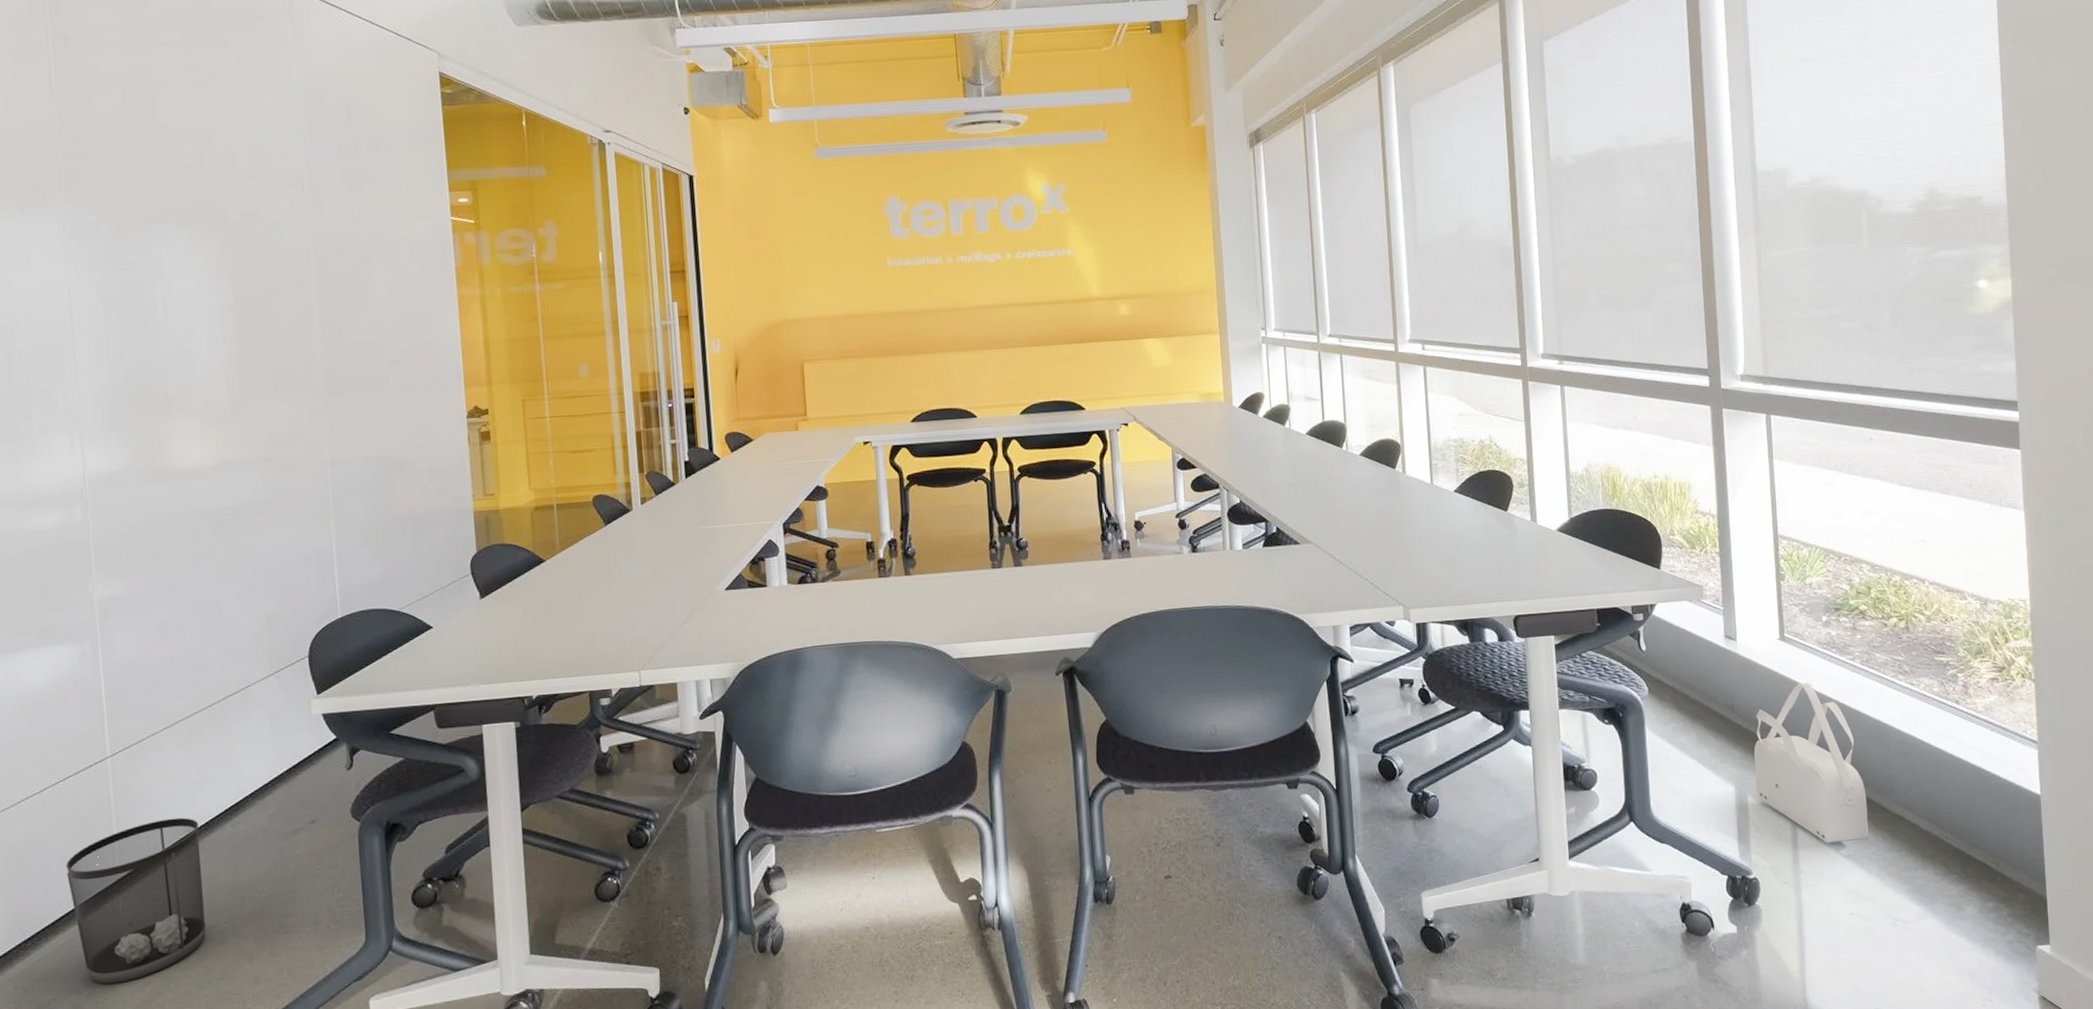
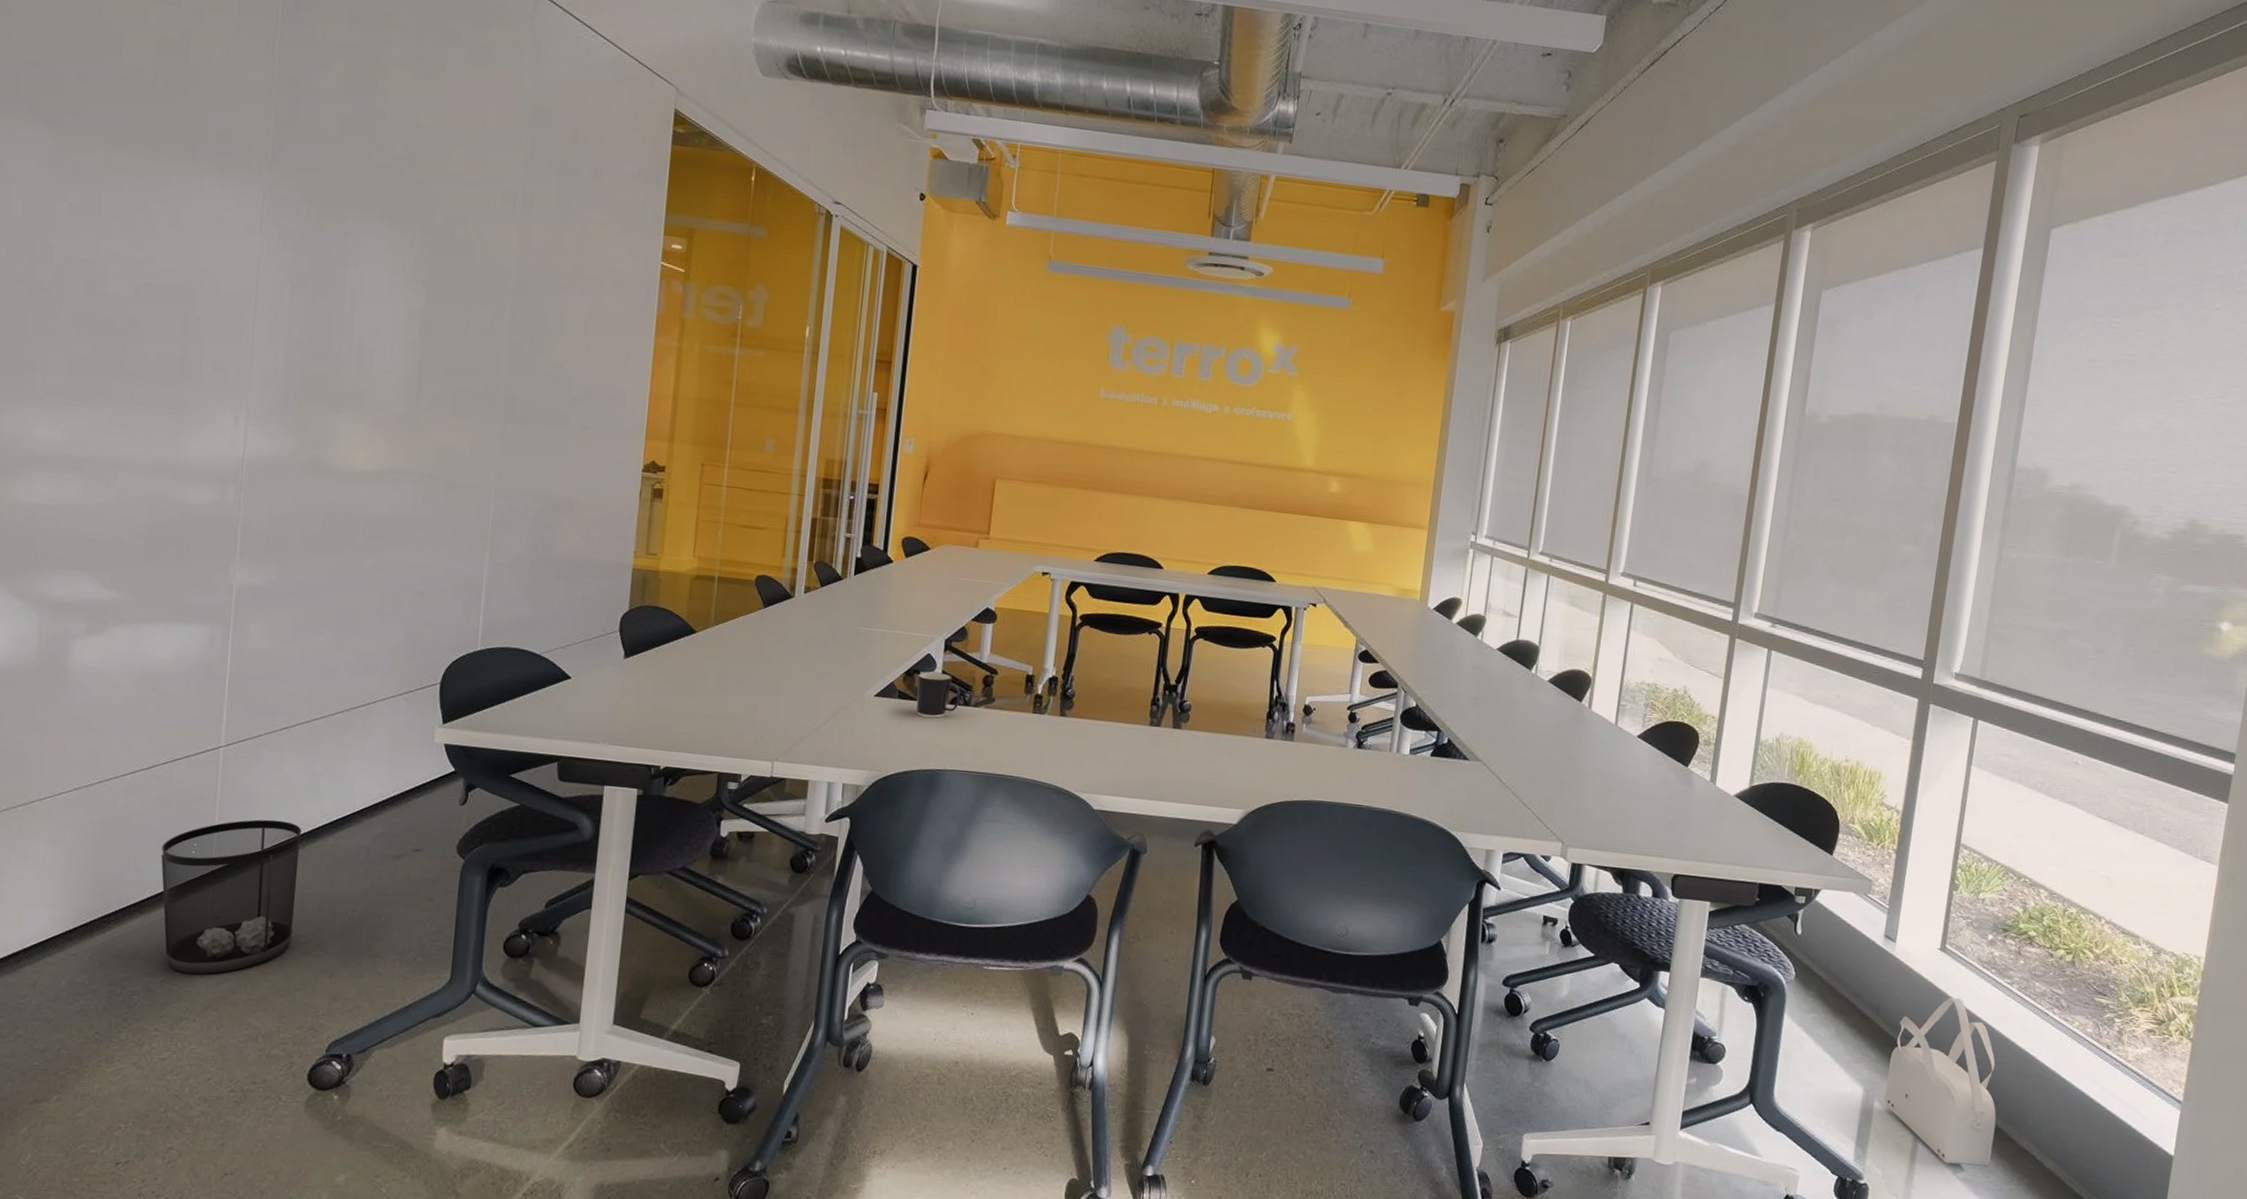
mug: none [763,555,808,602] -> present [916,671,961,719]

